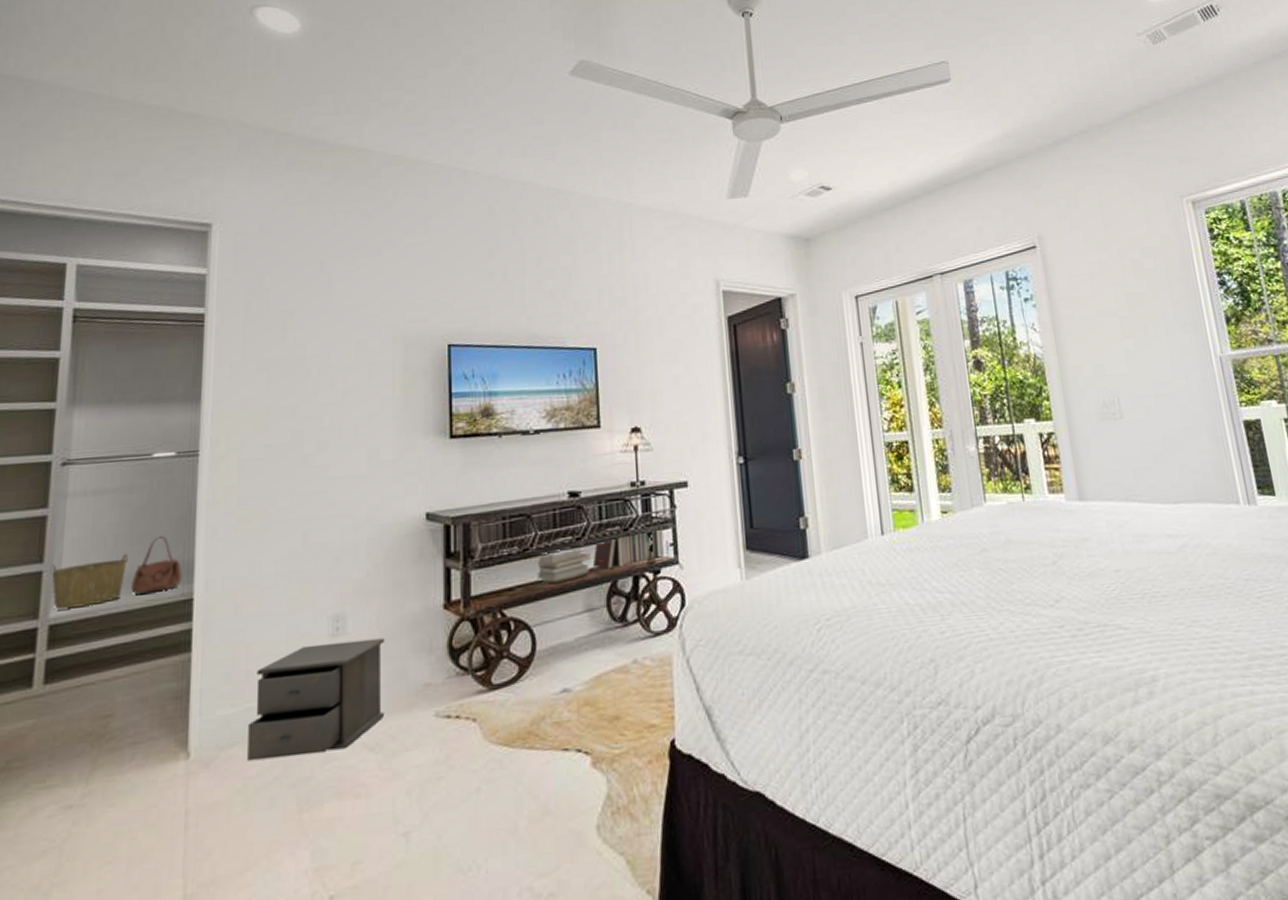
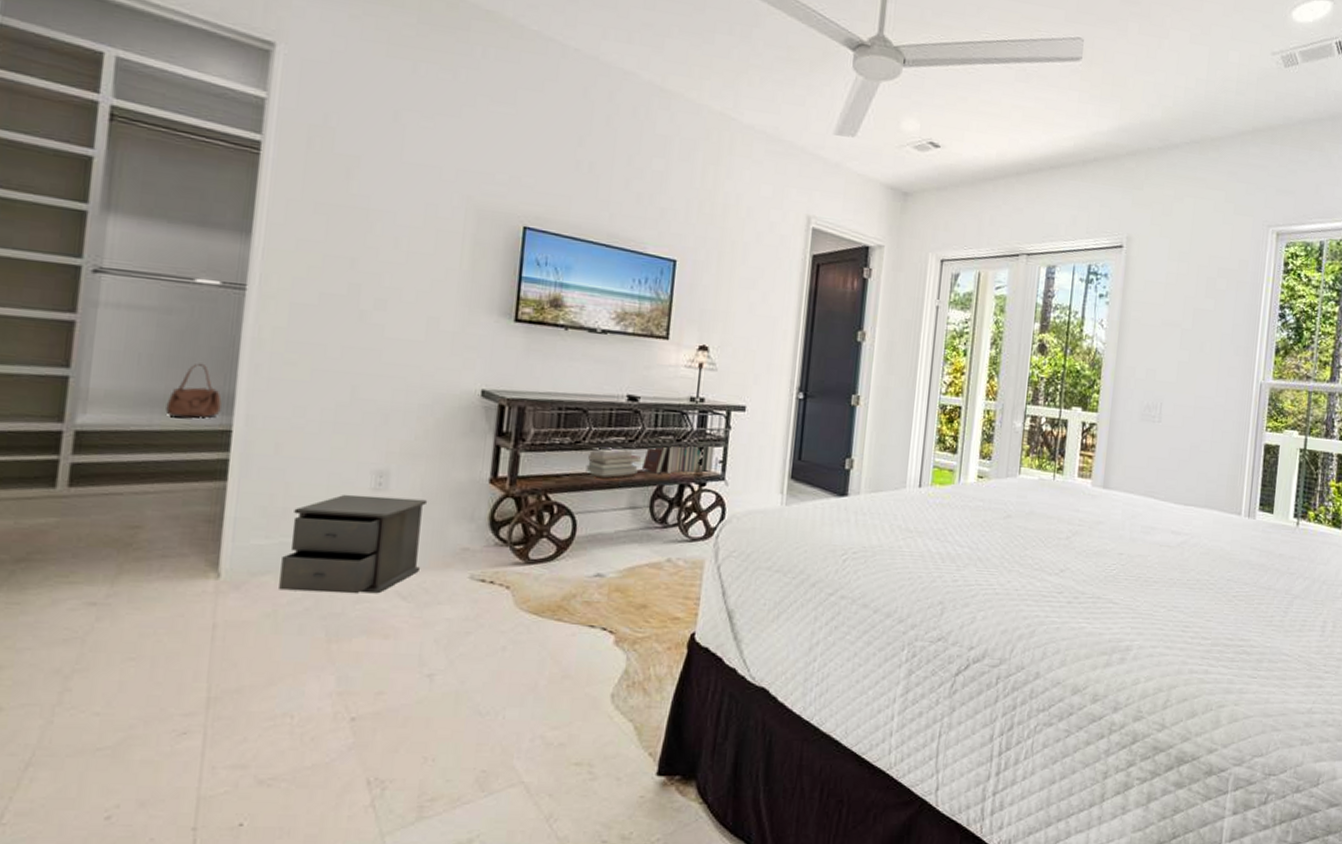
basket: present [50,553,128,610] -> none [77,372,164,420]

